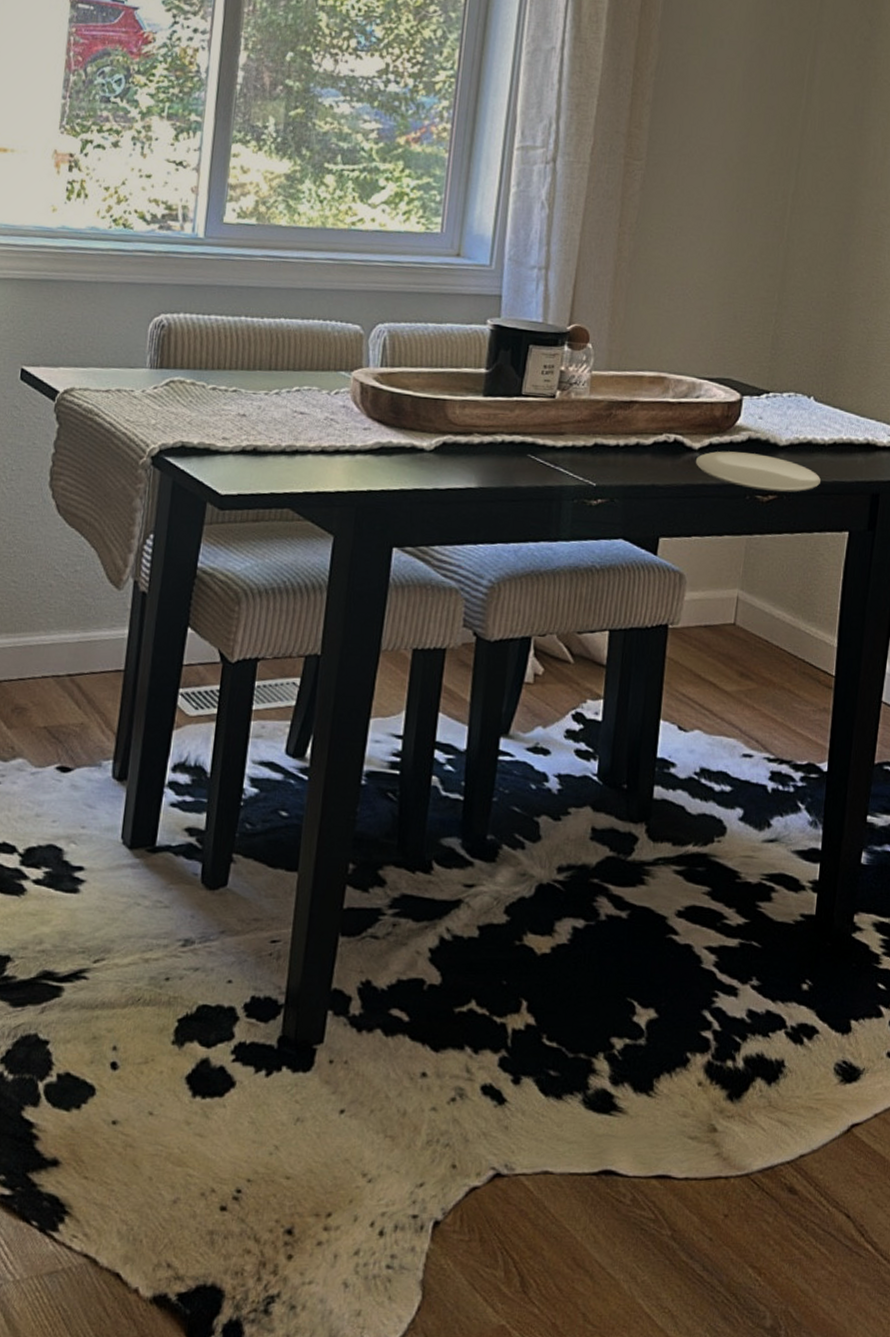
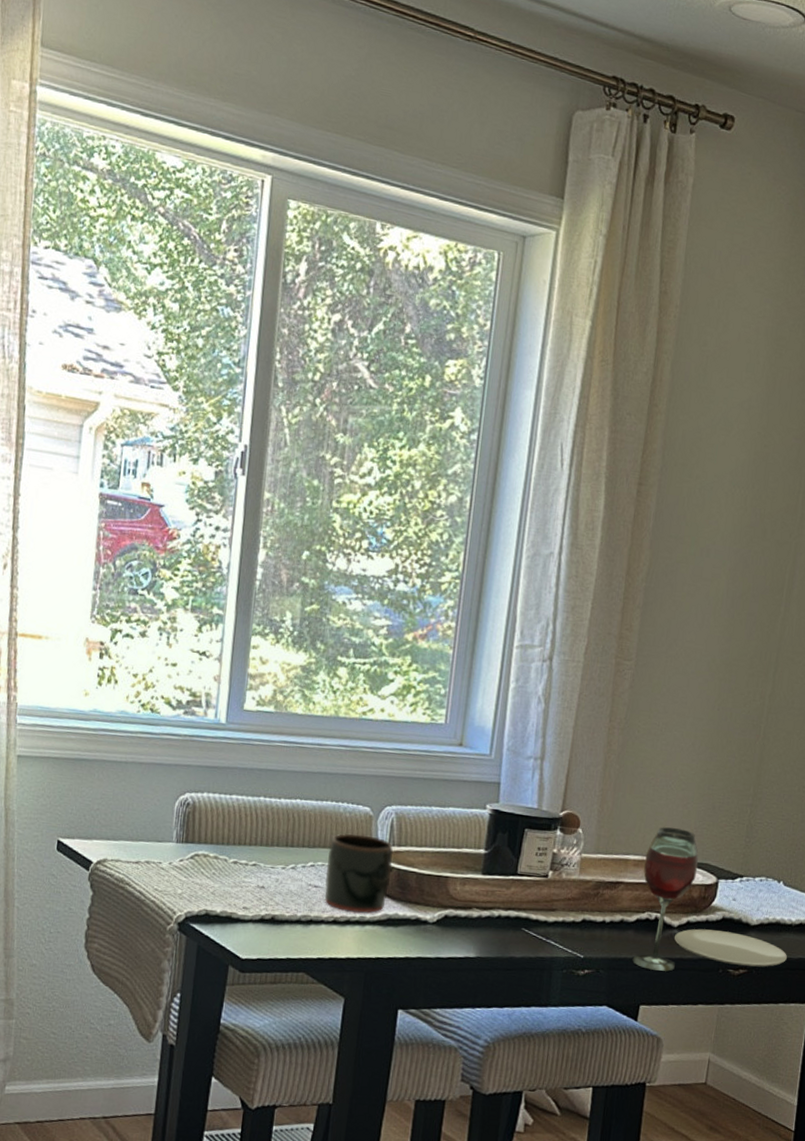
mug: none [311,354,386,441] -> present [324,833,393,913]
wineglass: none [650,339,720,499] -> present [632,827,699,972]

